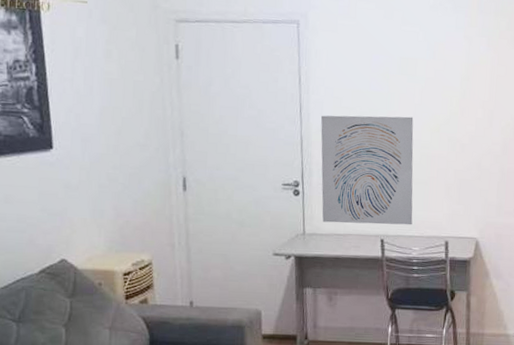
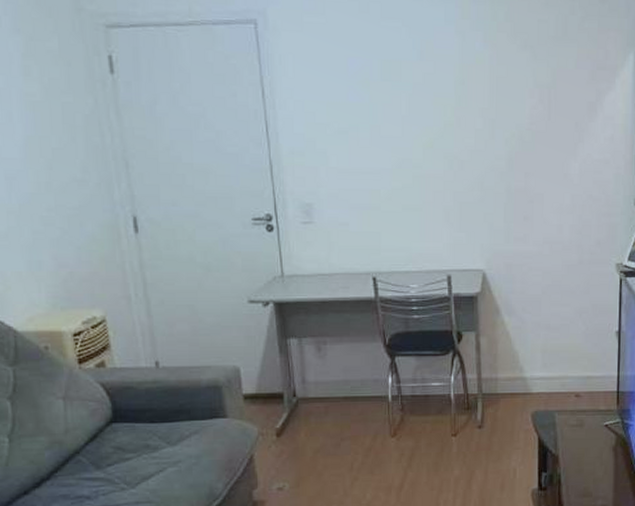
wall art: present [320,115,414,225] -> none [291,131,408,261]

